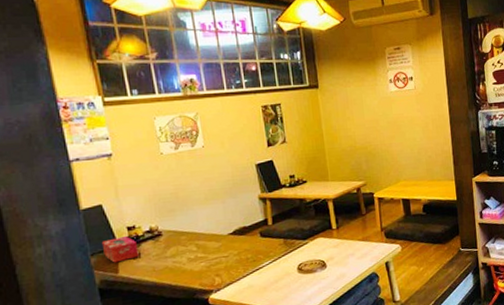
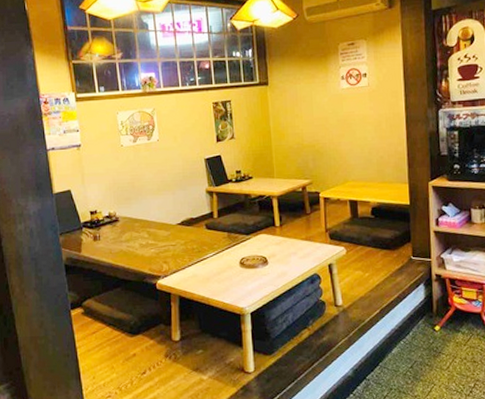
tissue box: present [101,235,139,263] -> none [69,219,99,243]

